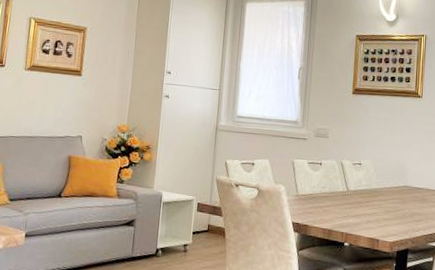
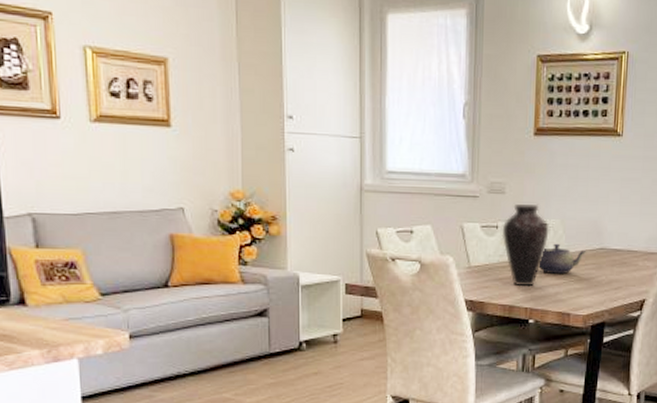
vase: none [324,147,363,215] -> present [502,204,549,287]
teapot: none [353,180,393,206] -> present [538,243,587,274]

